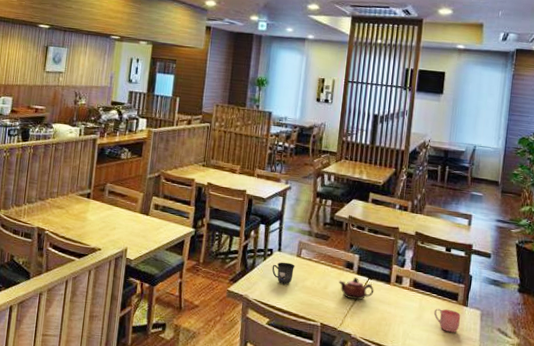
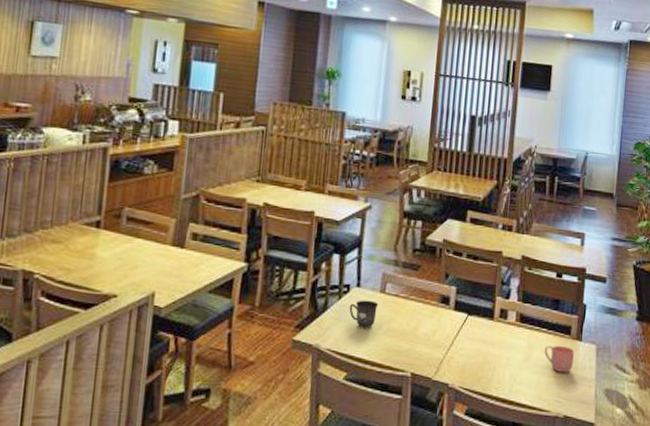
teapot: present [339,276,374,301] -> none [432,313,475,342]

